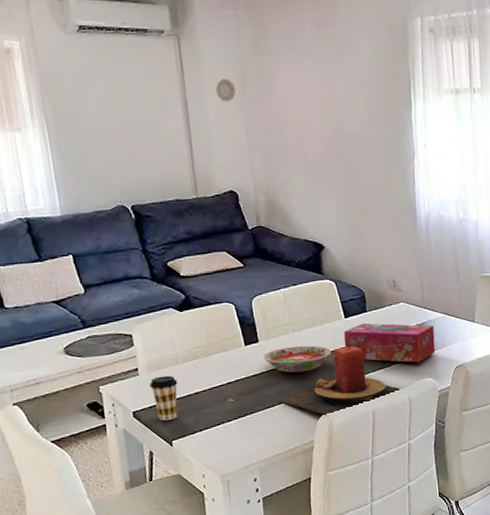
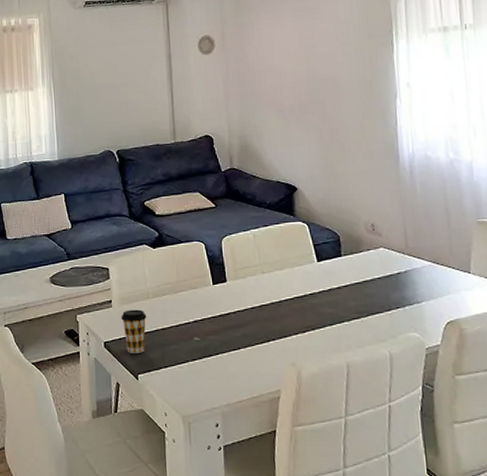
bowl: present [262,345,332,373] -> none [230,288,302,316]
candle: present [278,346,401,417] -> none [244,292,381,366]
tissue box: present [344,323,436,363] -> none [316,268,422,315]

